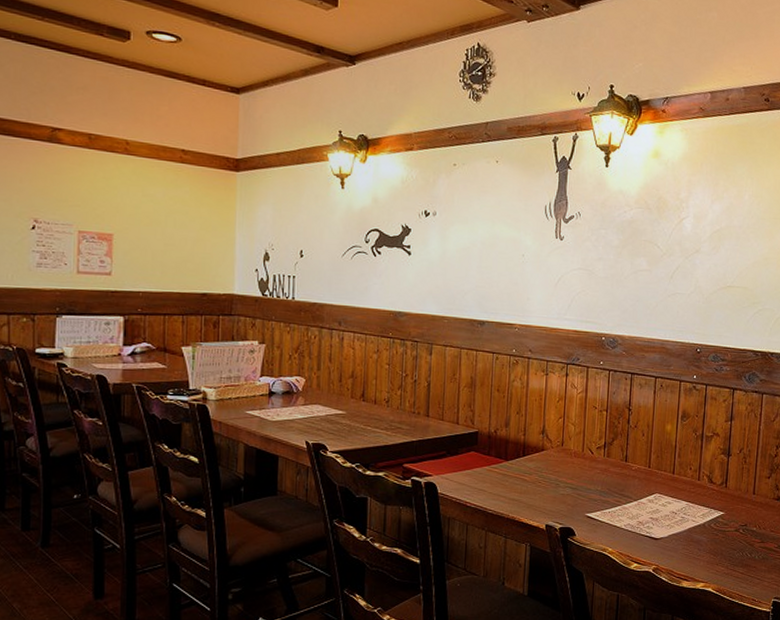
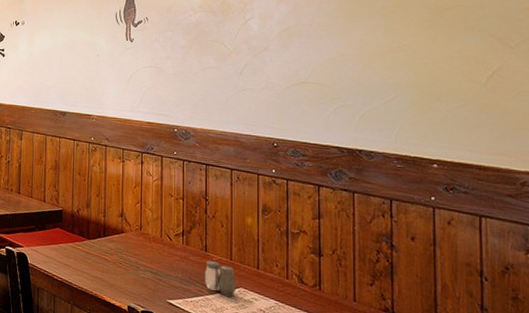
salt and pepper shaker: none [623,470,653,503] -> present [205,260,237,297]

